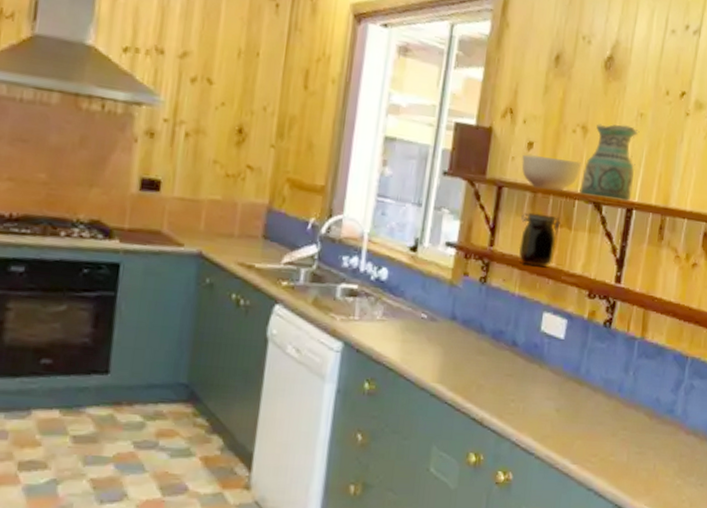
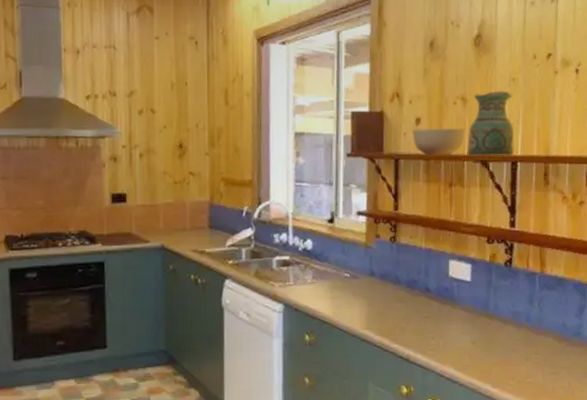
jar: present [519,212,560,268] -> none [419,177,454,223]

